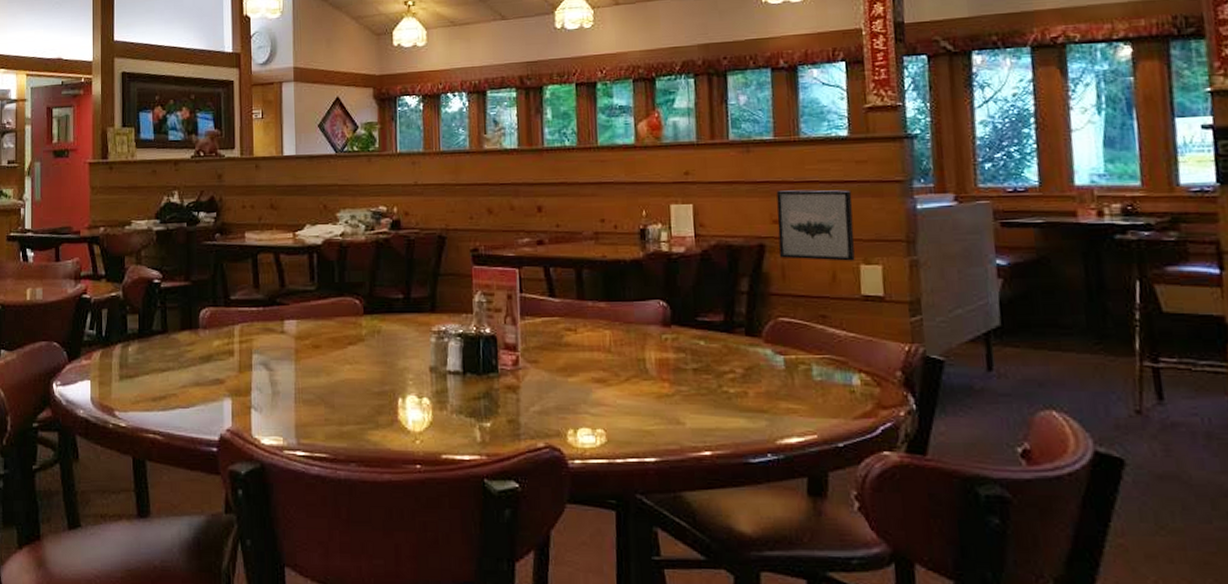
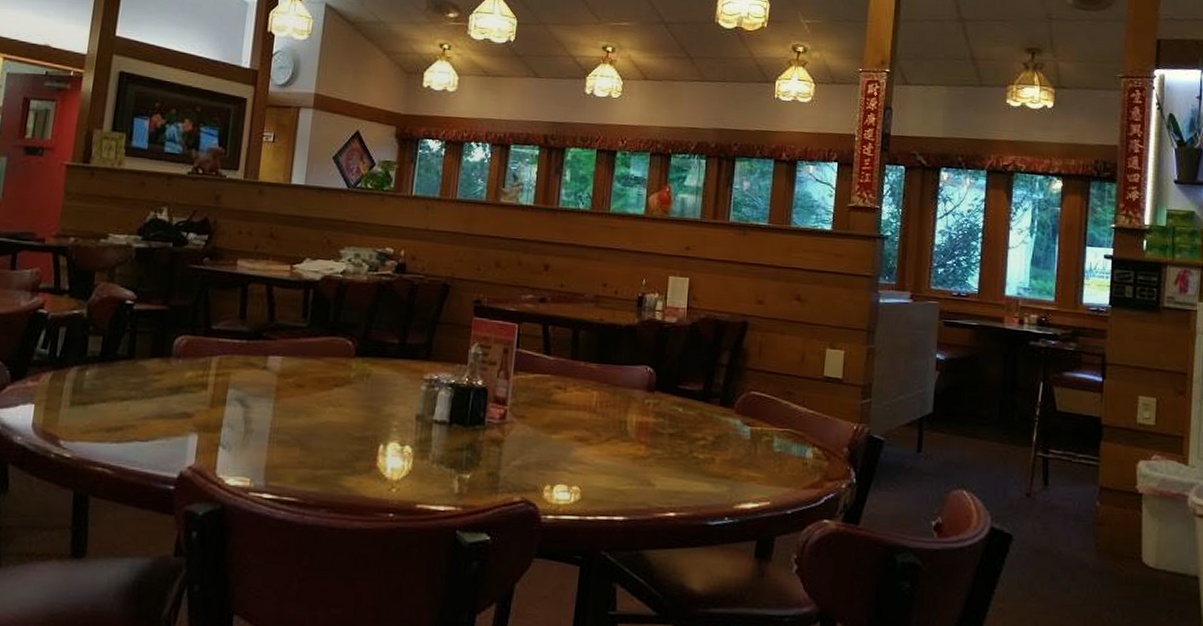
wall art: present [776,190,855,261] -> none [759,273,828,345]

